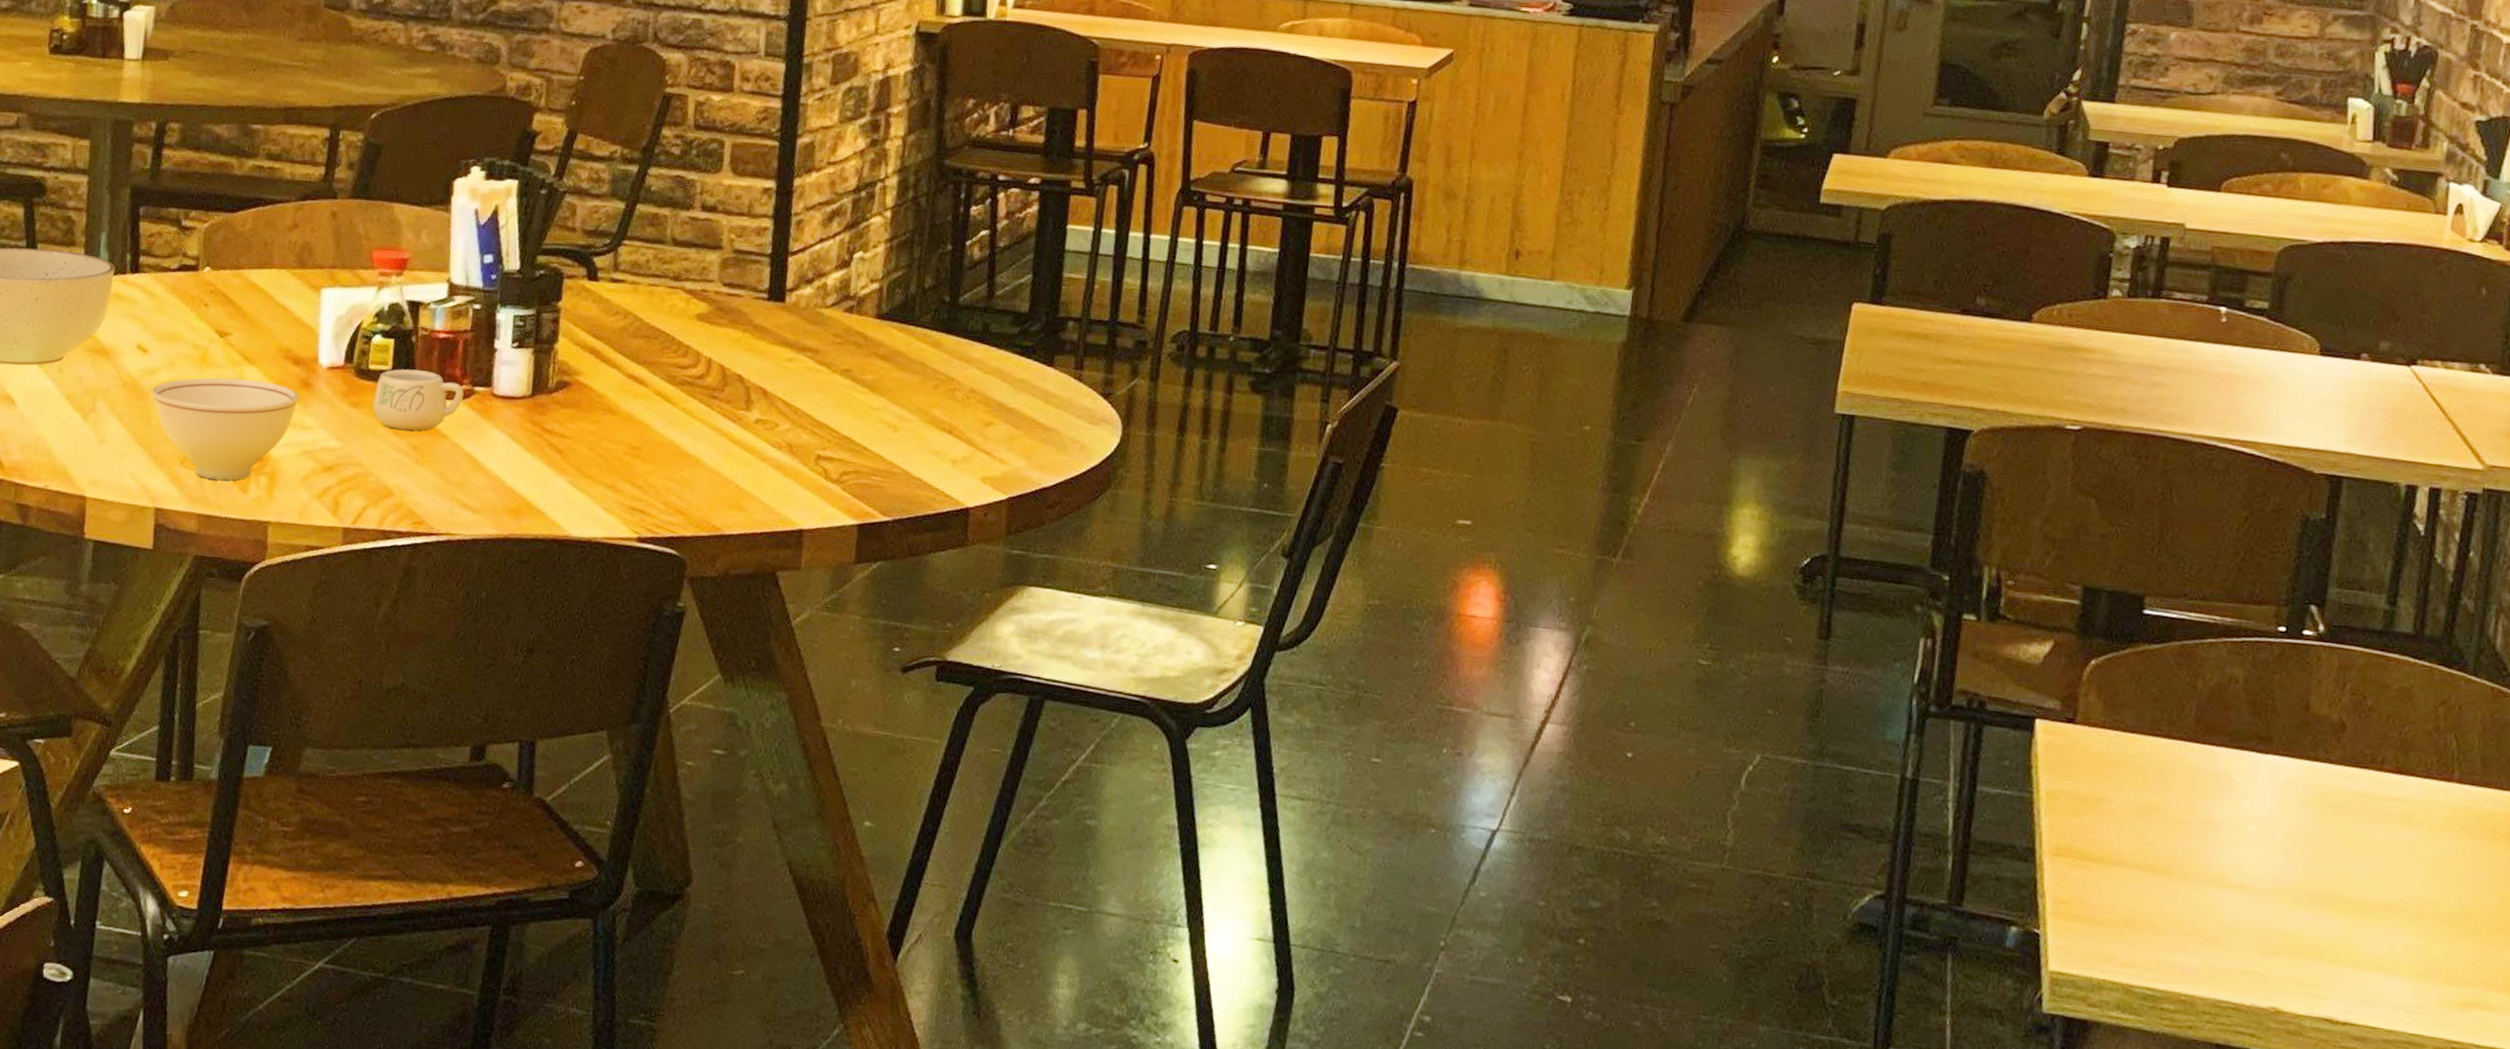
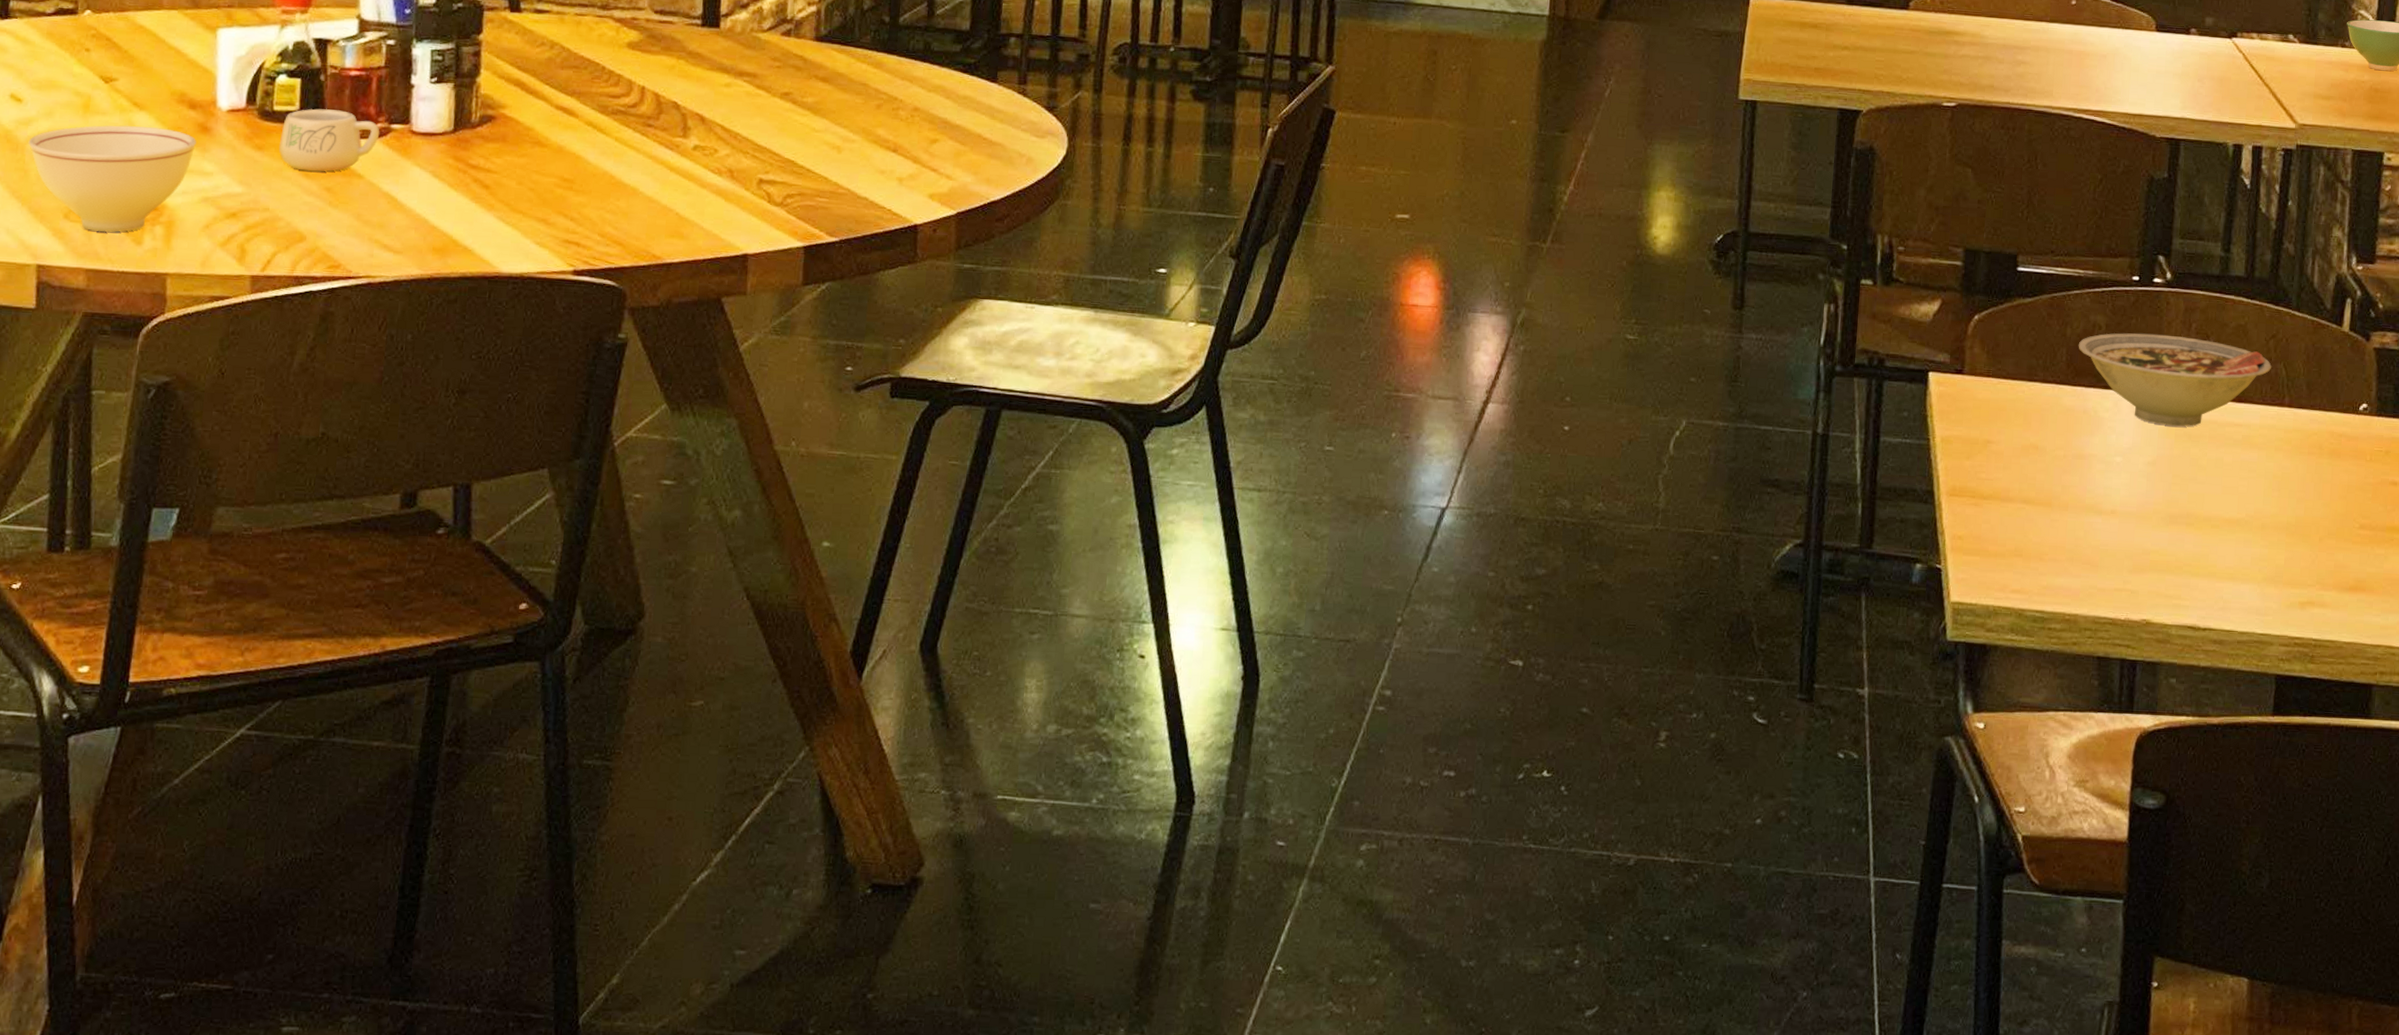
soup bowl: none [2210,688,2440,797] -> present [2078,333,2272,426]

